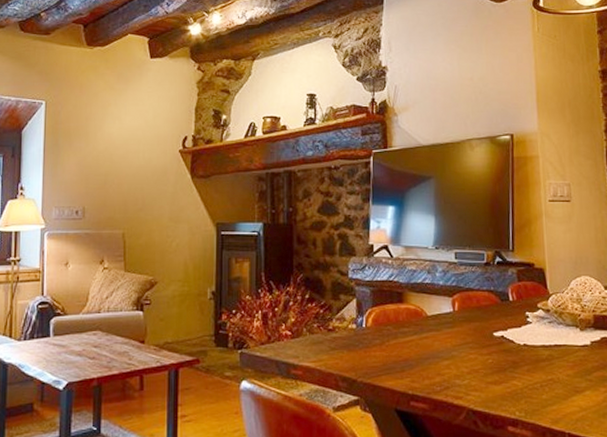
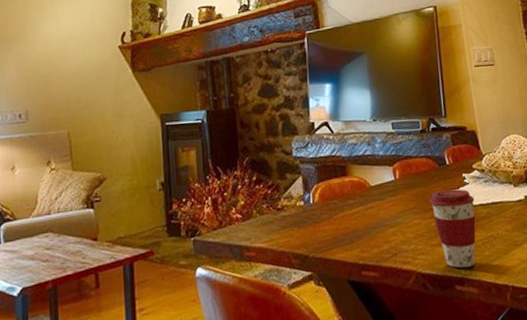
coffee cup: none [488,327,537,410] -> present [430,189,476,269]

